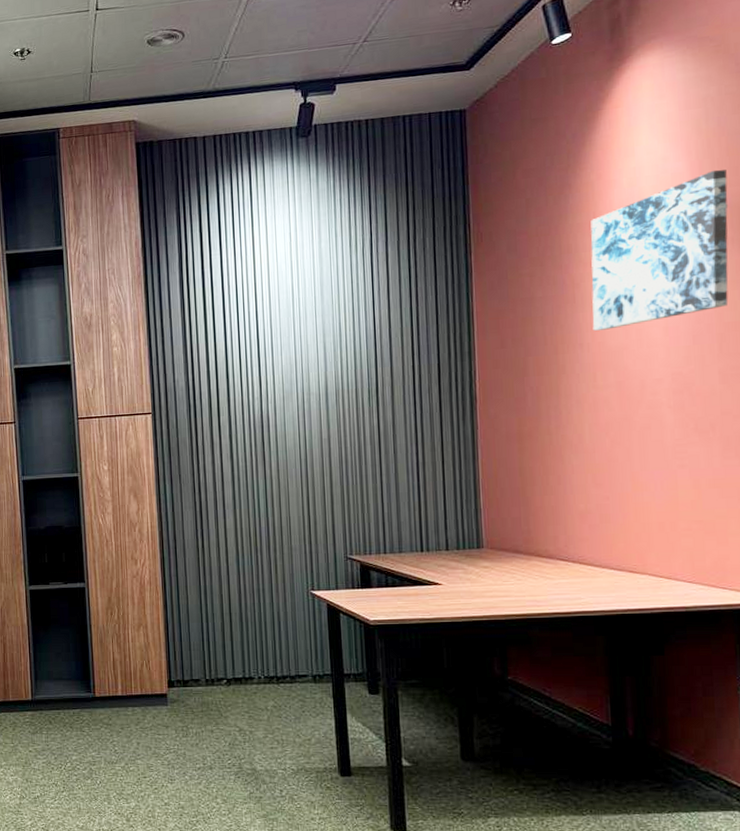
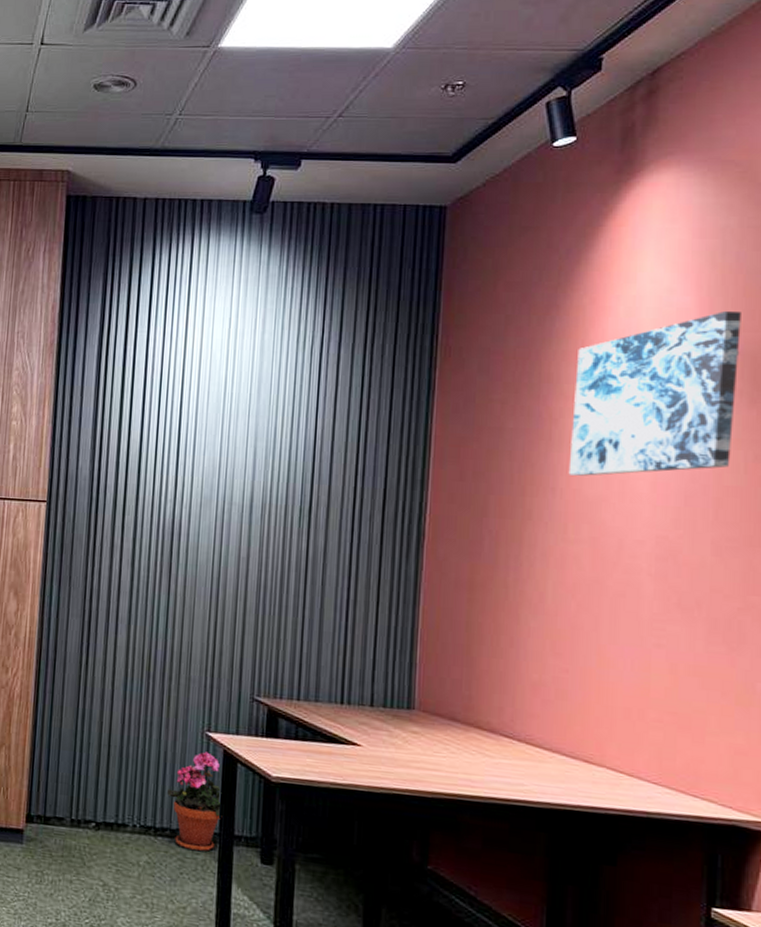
potted plant: none [284,607,332,692] -> present [167,752,222,852]

